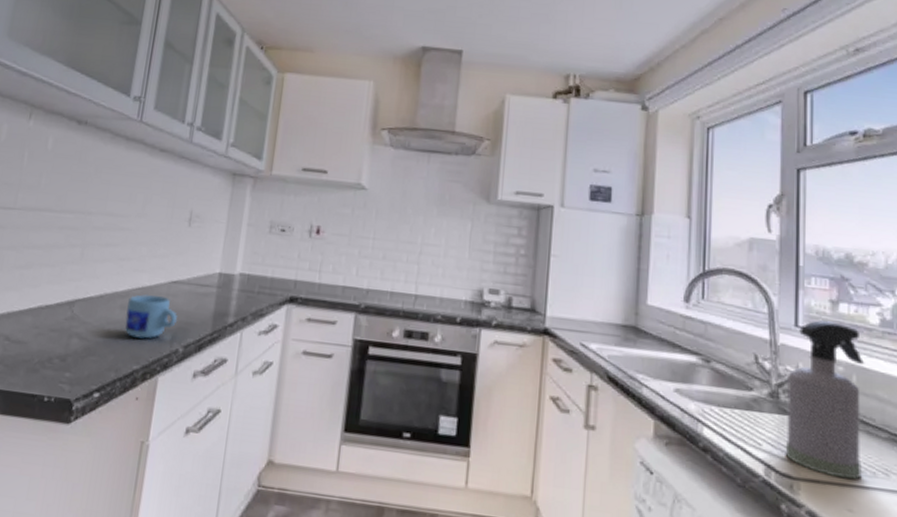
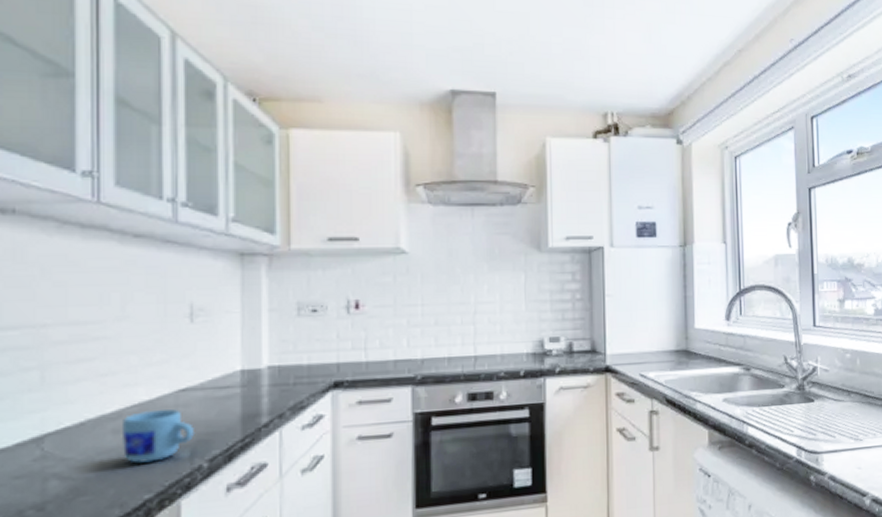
spray bottle: present [785,320,865,480] -> none [810,317,867,445]

